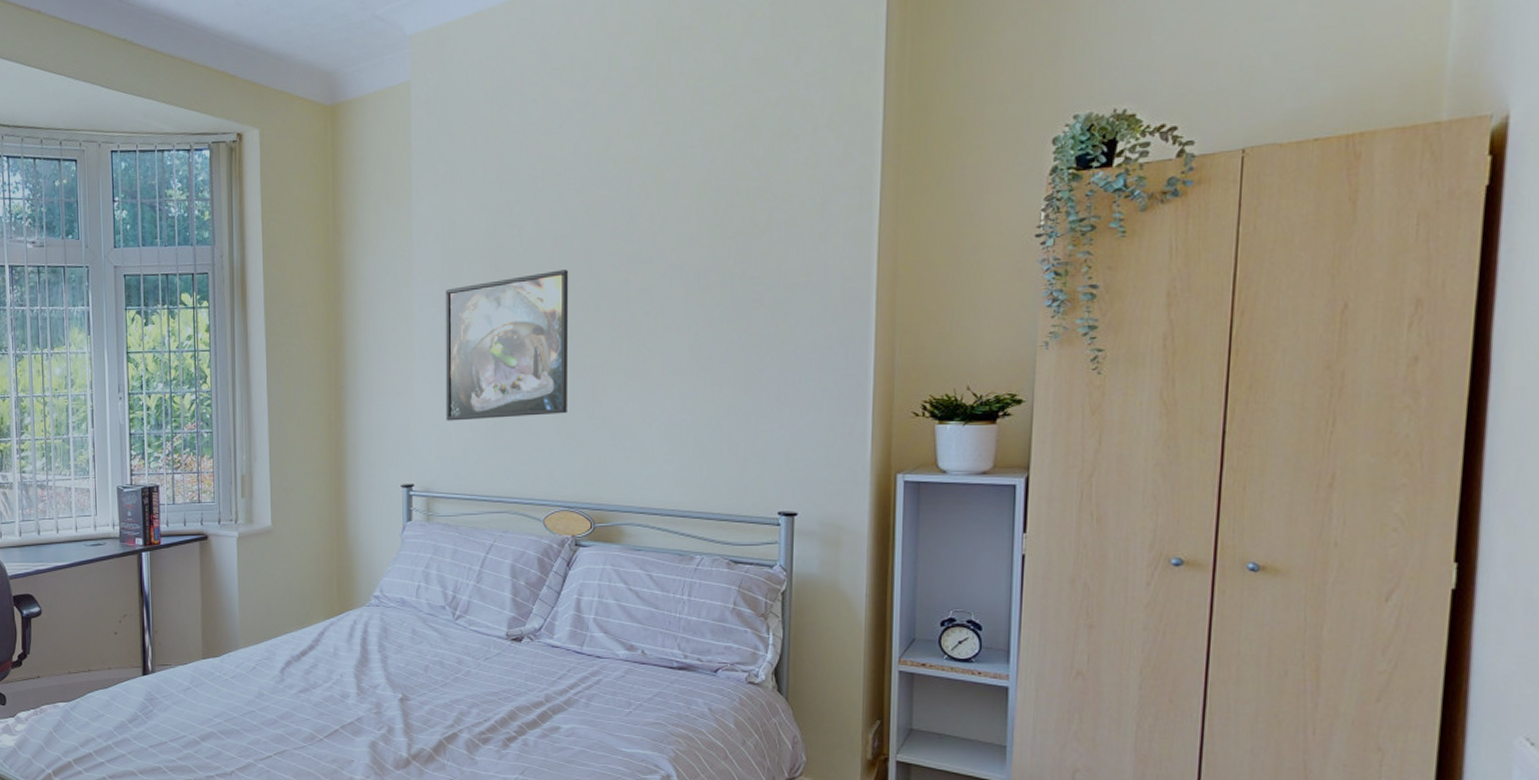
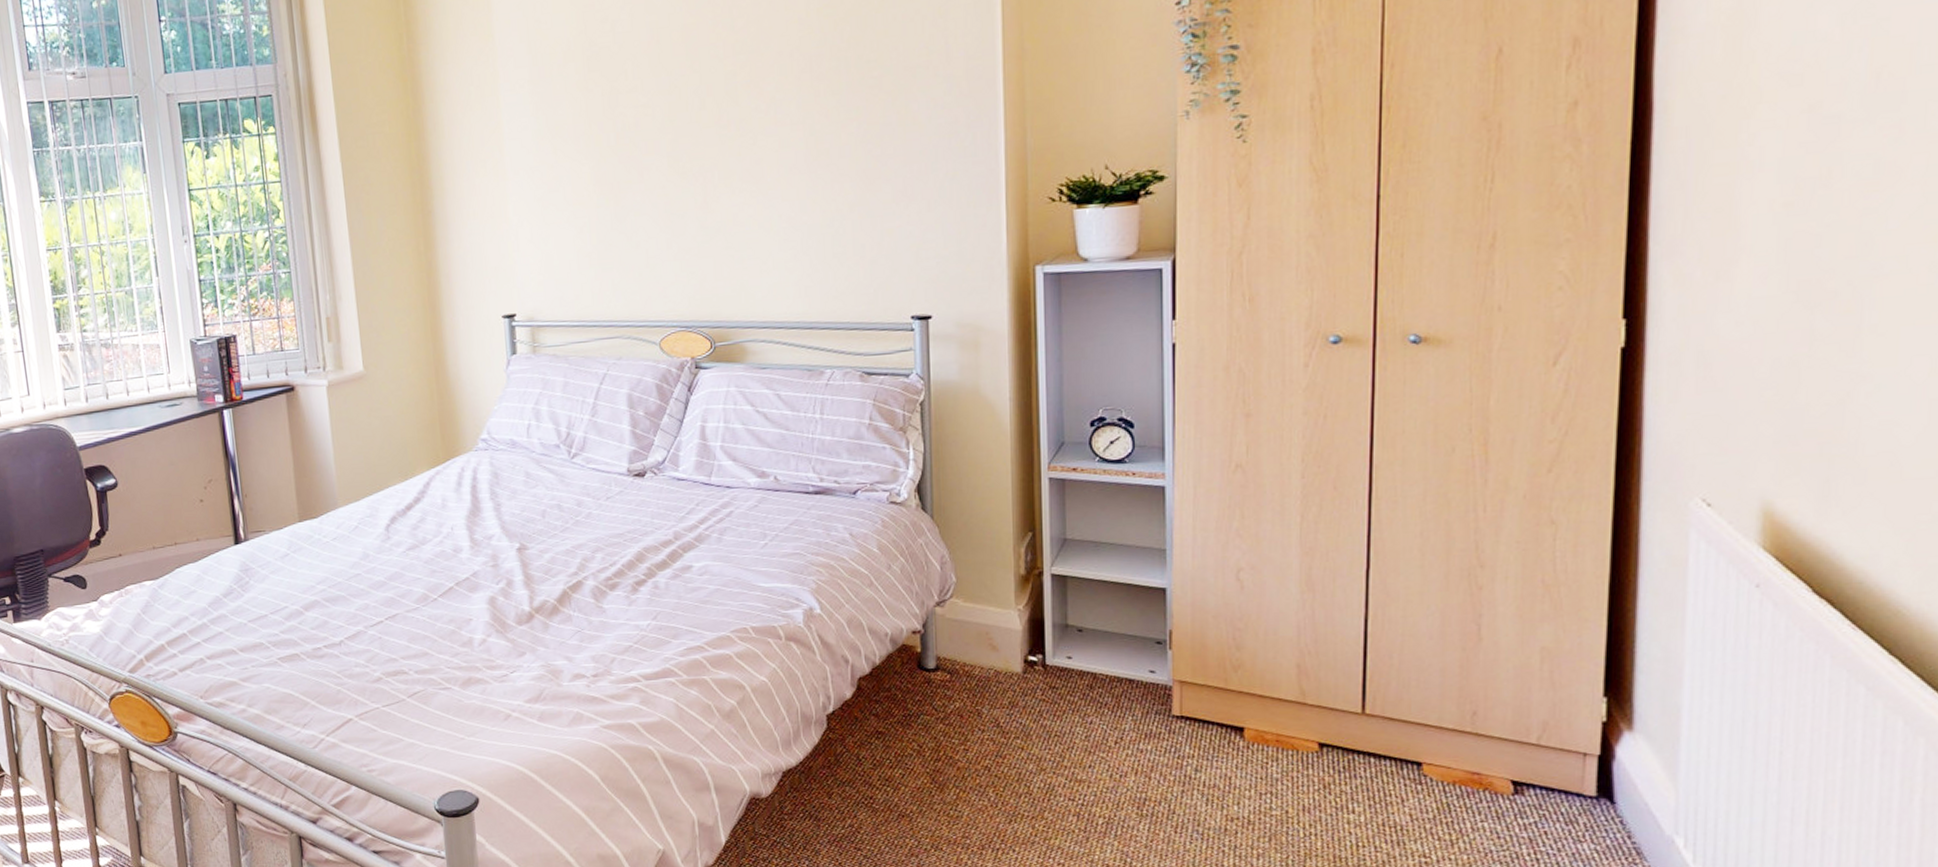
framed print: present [445,270,569,421] -> none [535,65,677,242]

